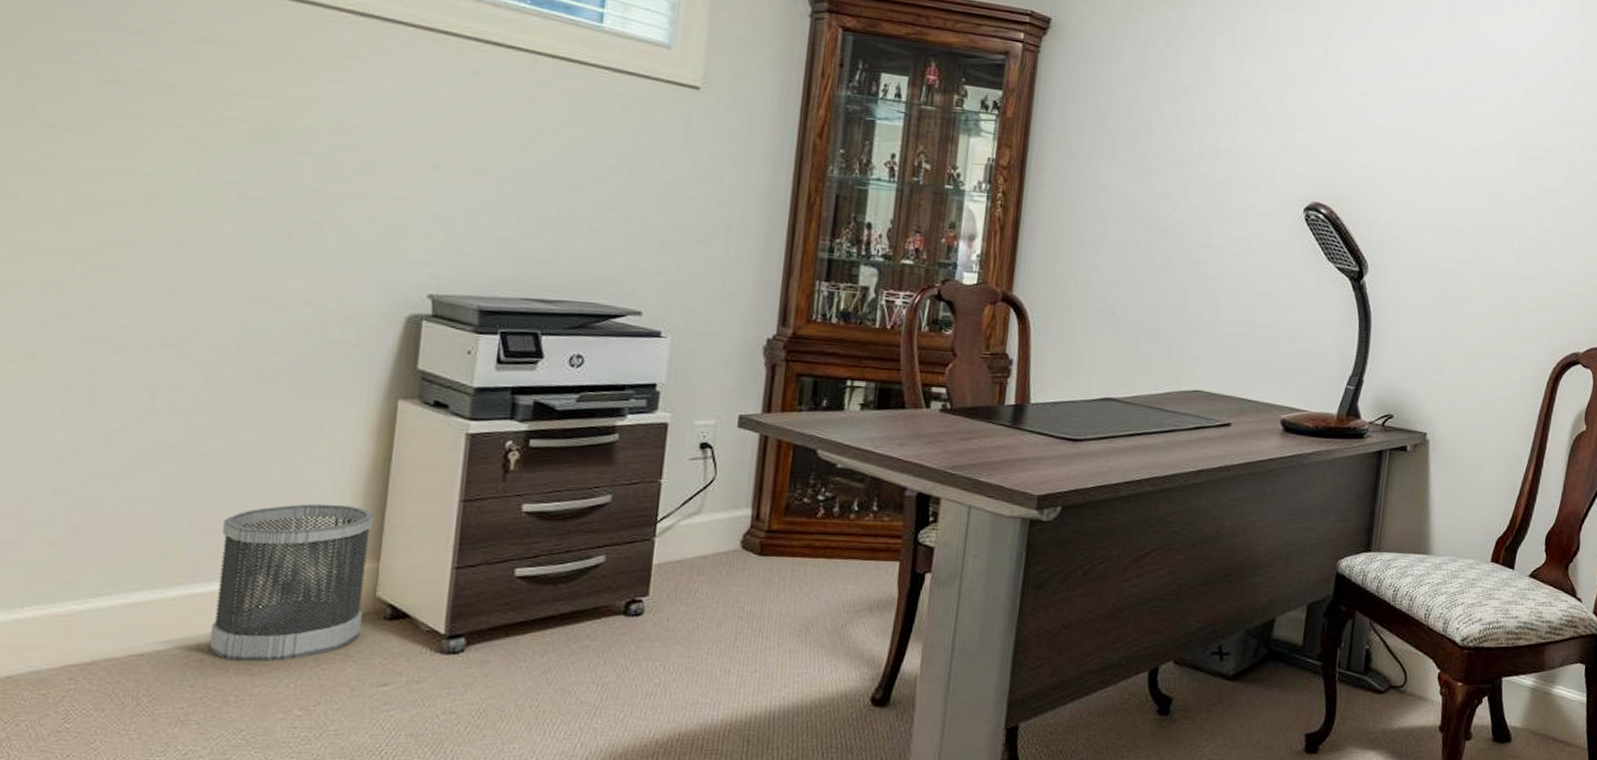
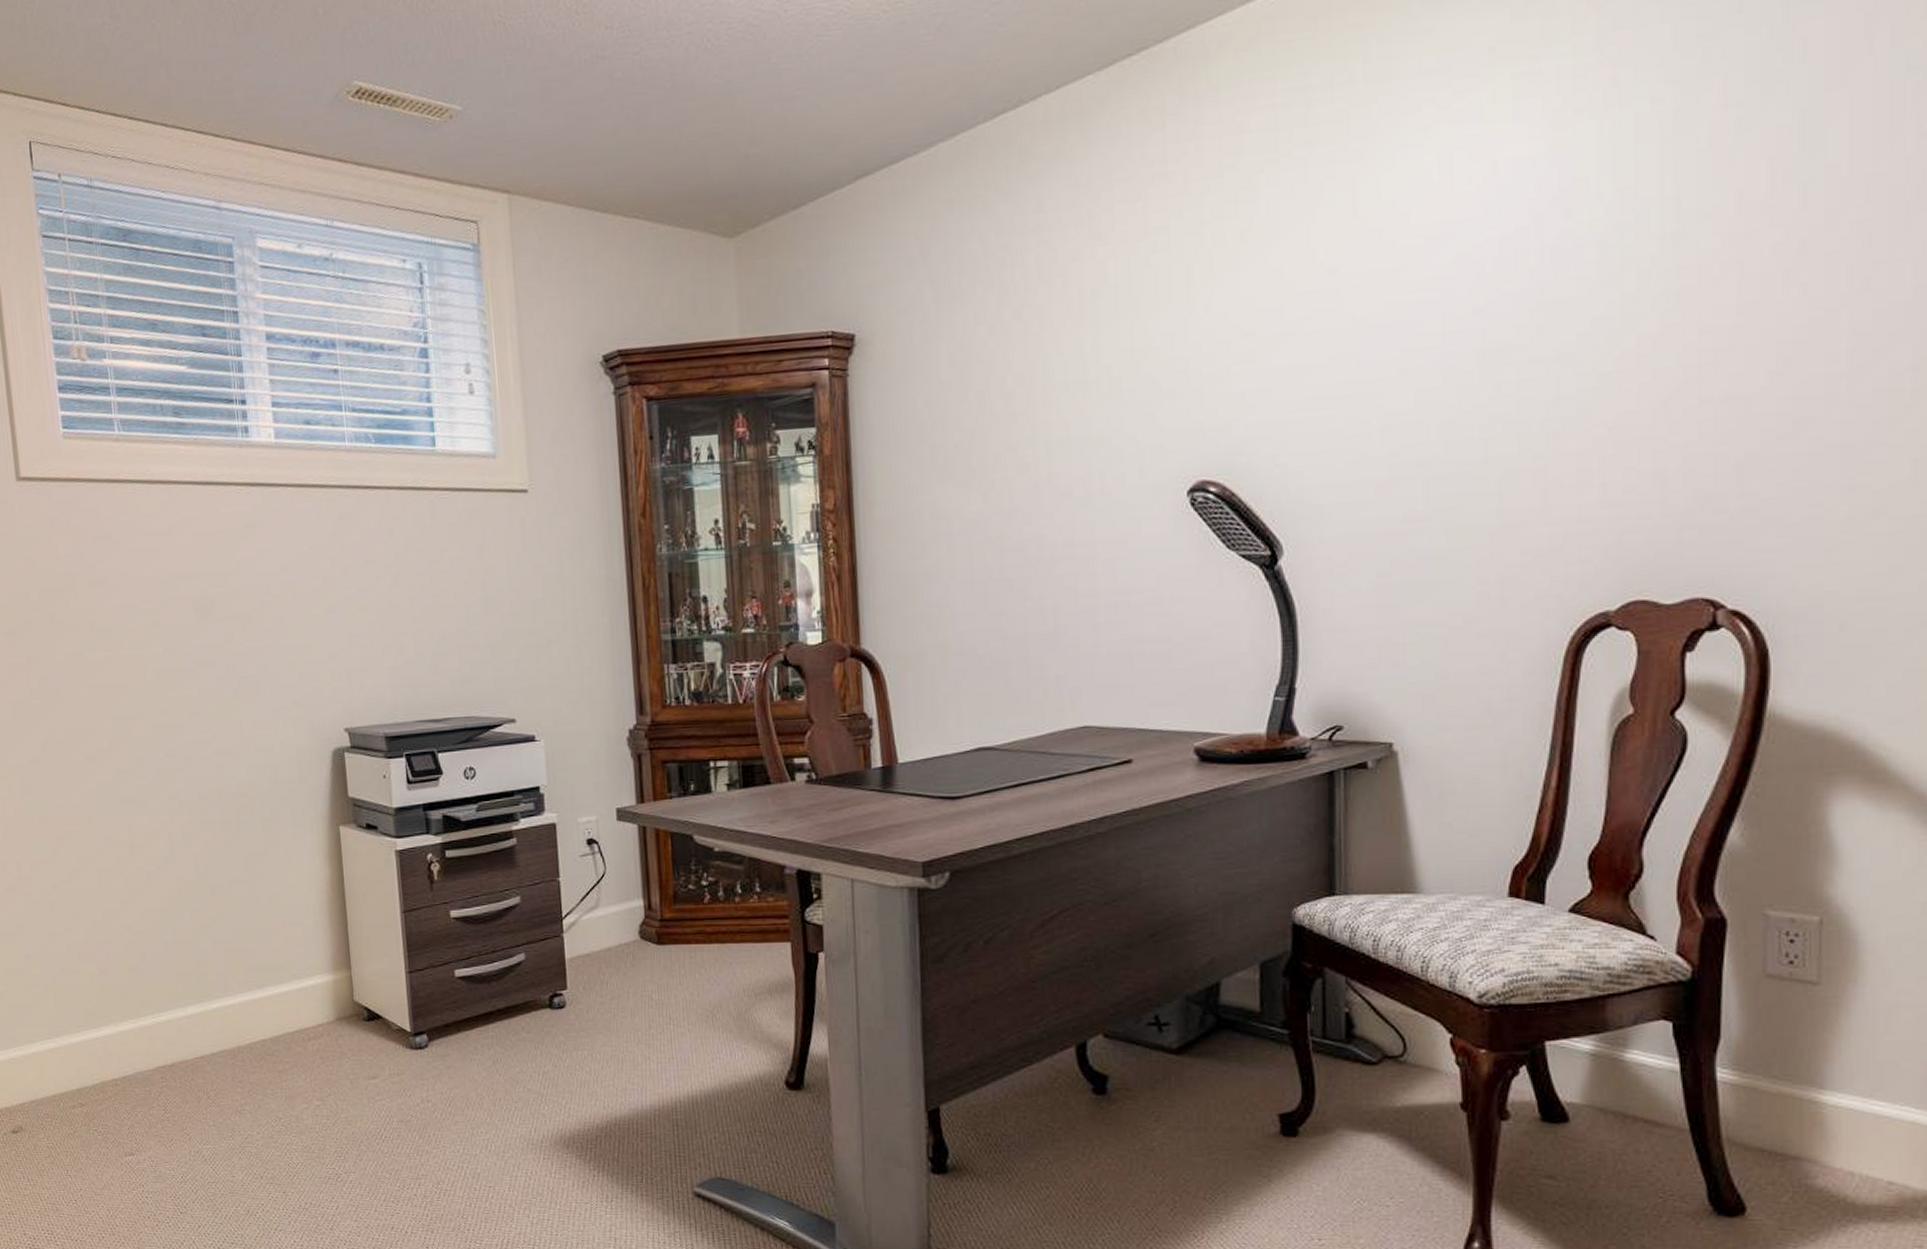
wastebasket: present [209,503,374,662] -> none [237,922,348,1061]

